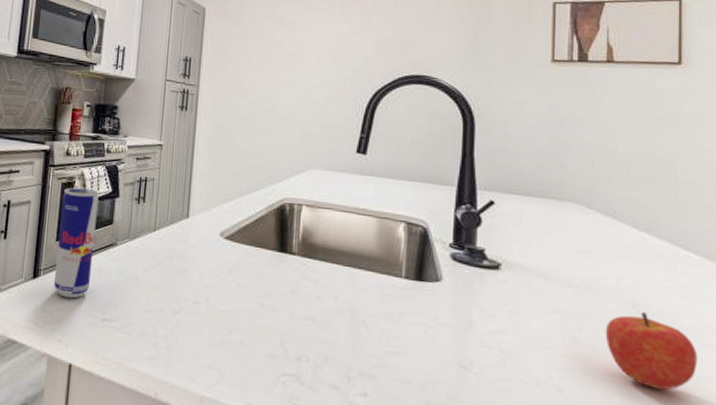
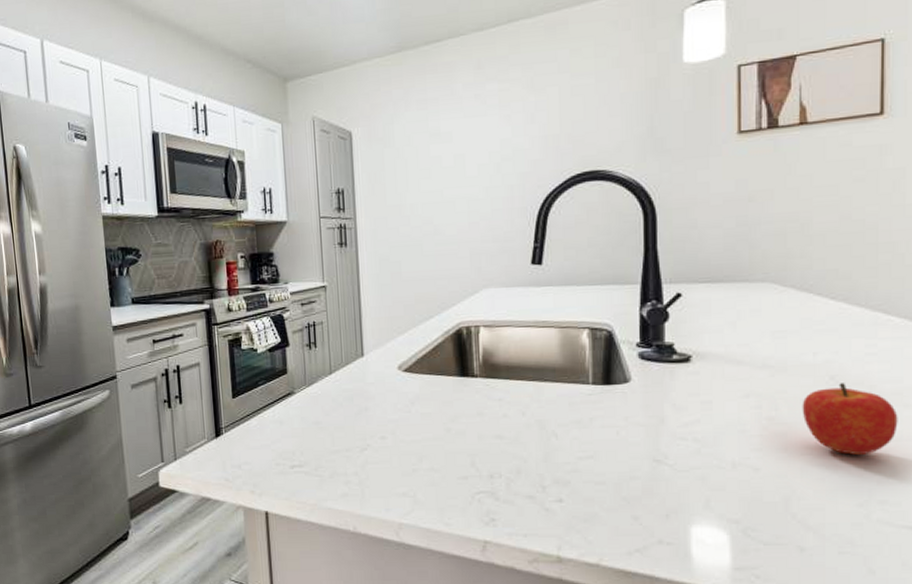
beverage can: present [54,187,99,299] -> none [231,342,273,451]

